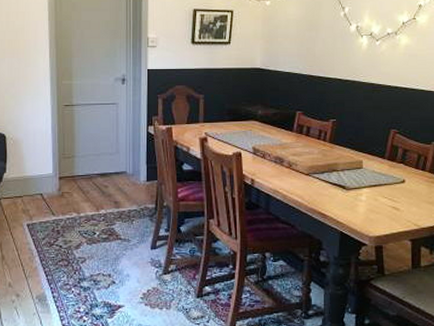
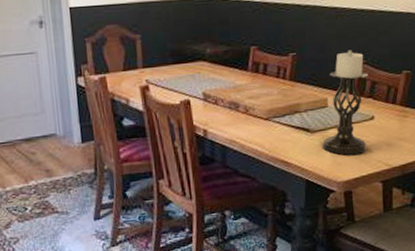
candle holder: none [357,120,401,213] -> present [322,50,369,155]

